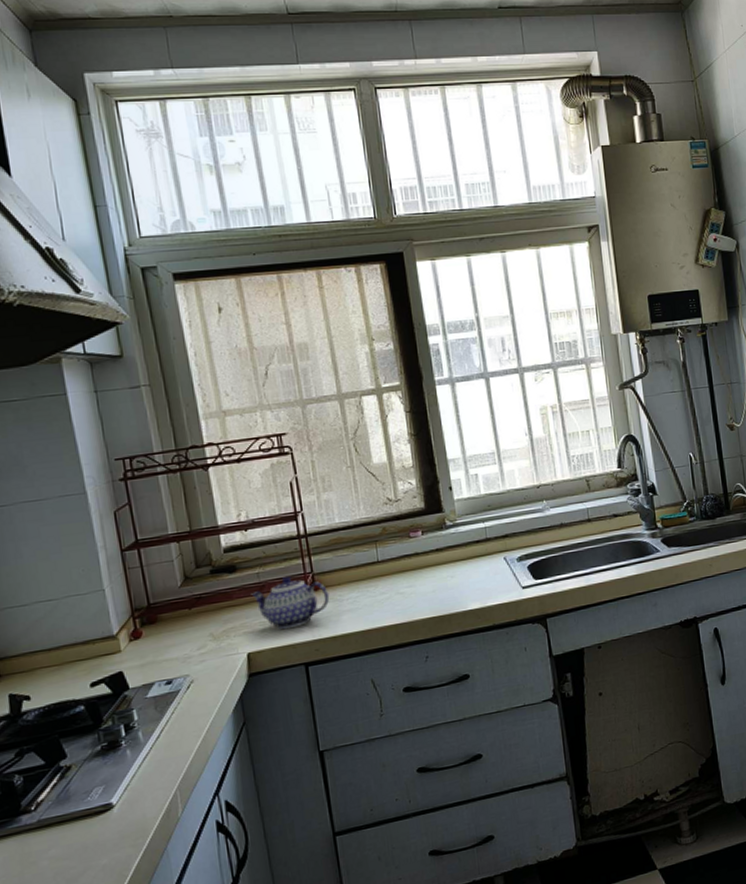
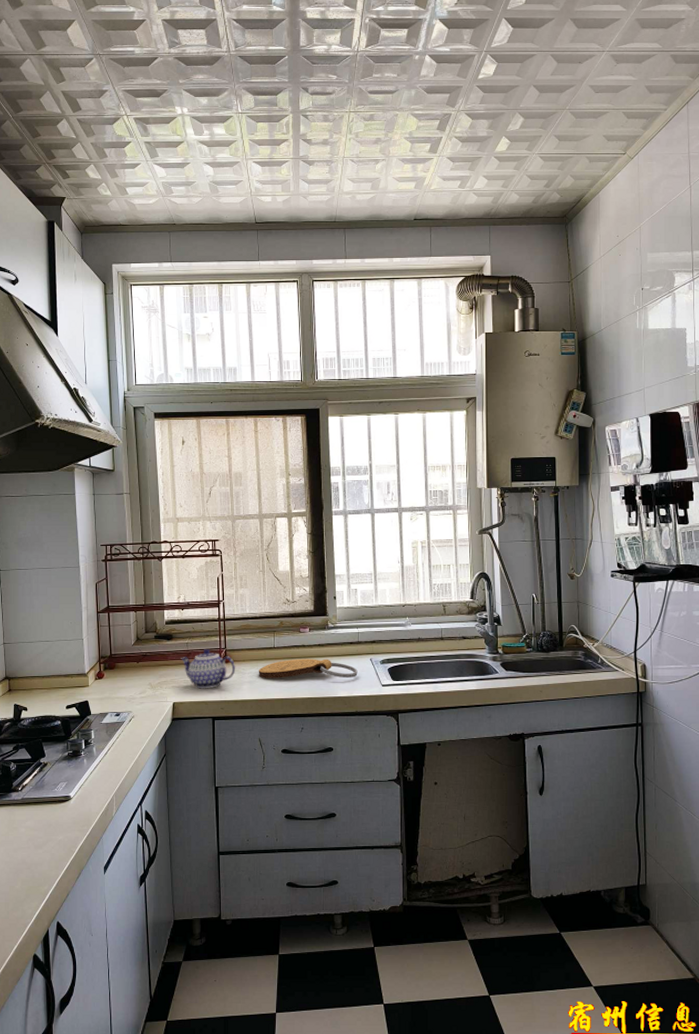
cutting board: none [360,565,491,603] -> present [258,658,358,679]

